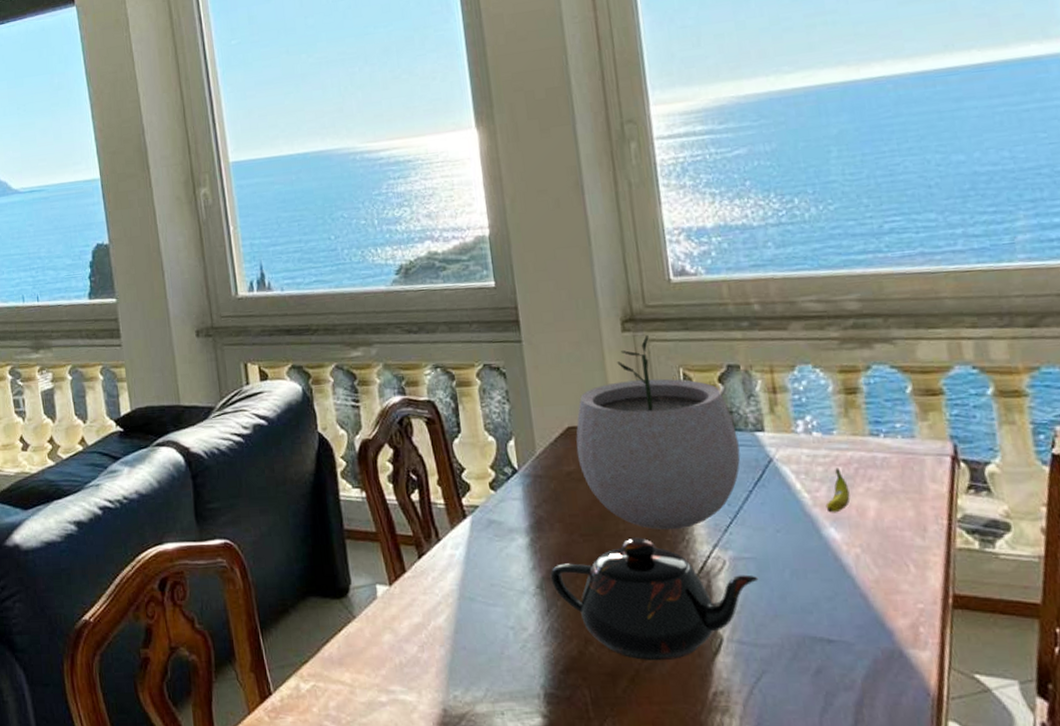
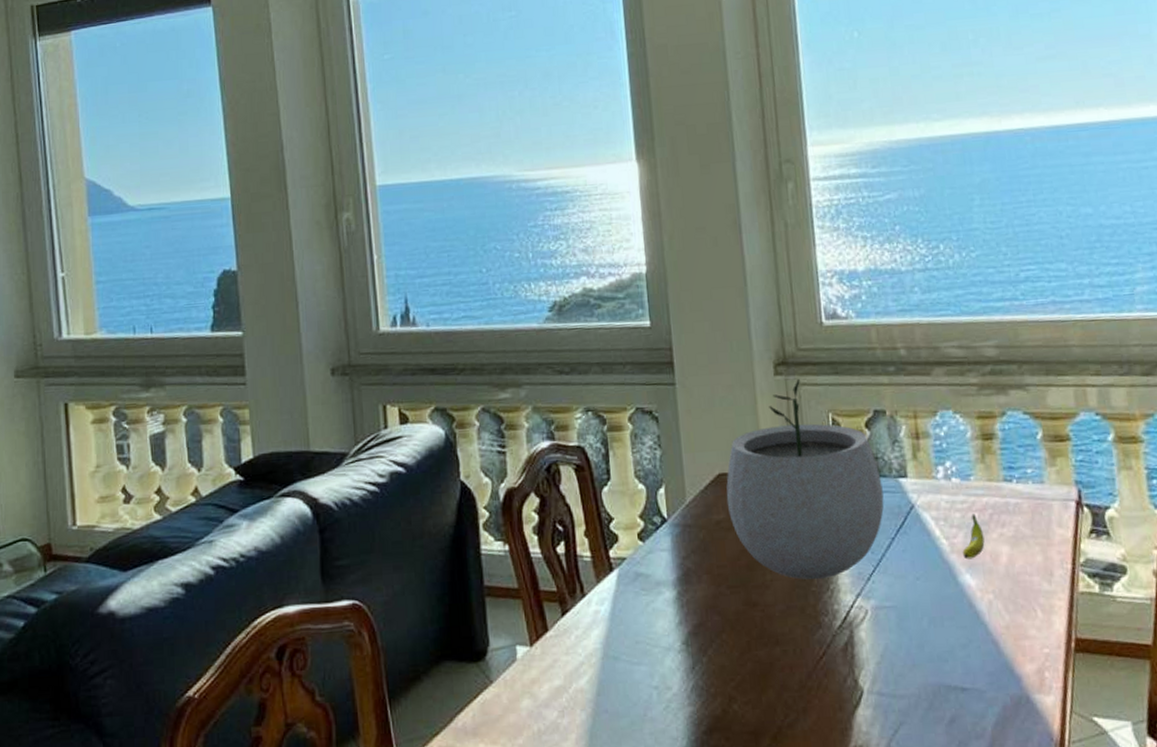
teapot: present [550,537,759,661] -> none [696,588,899,717]

